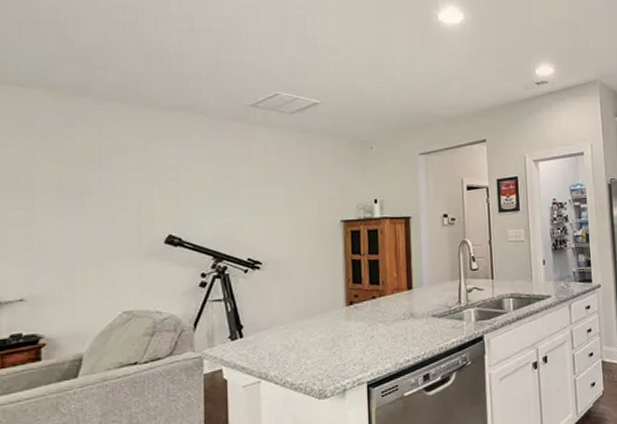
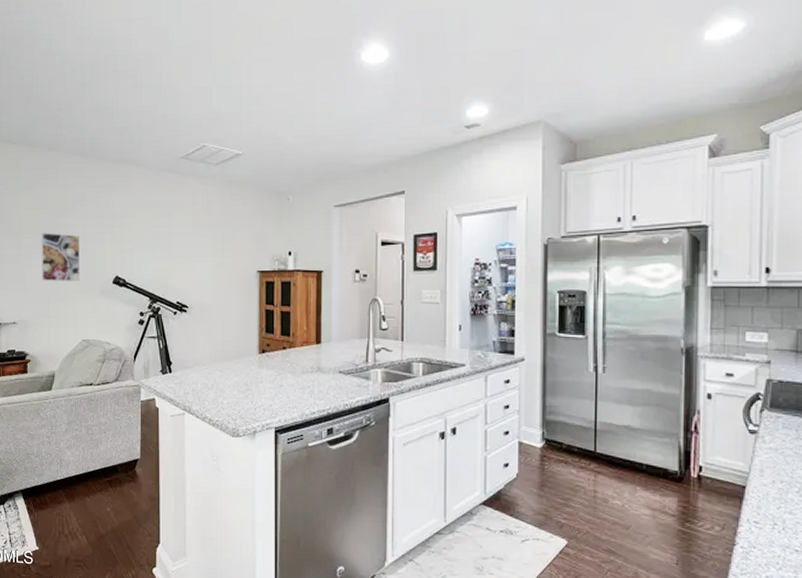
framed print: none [63,189,119,246] -> present [41,233,80,281]

